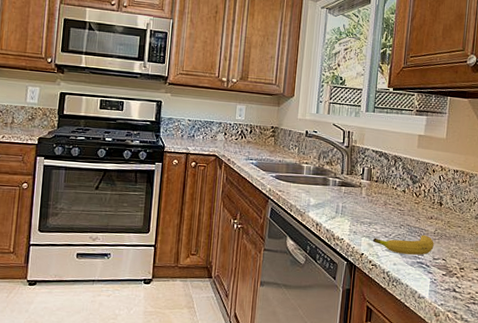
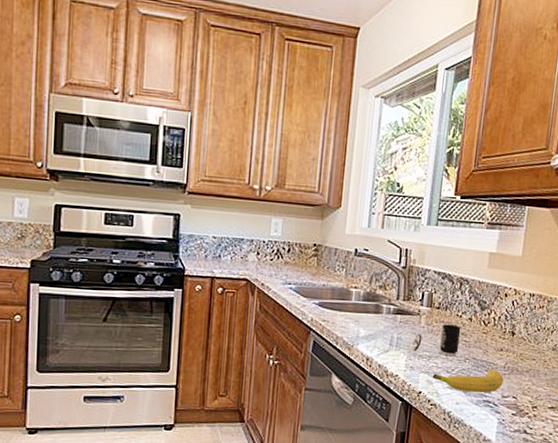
mug: none [353,195,396,223] -> present [410,324,461,357]

